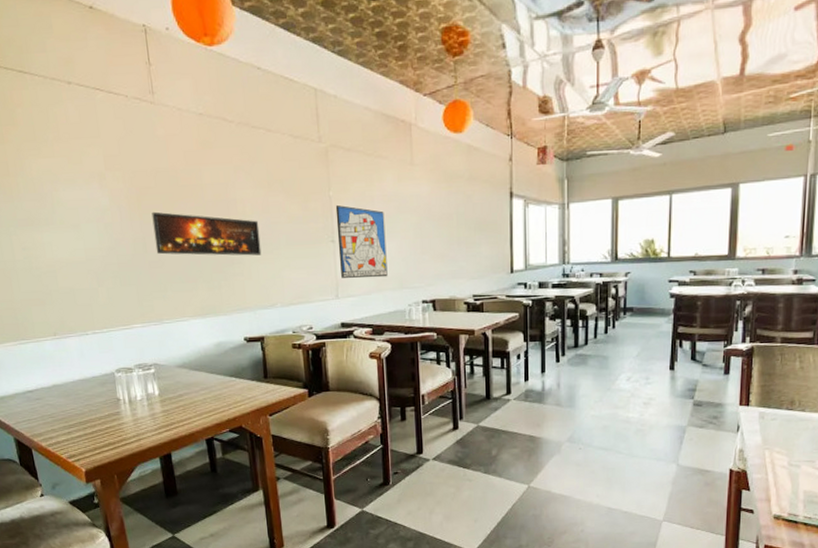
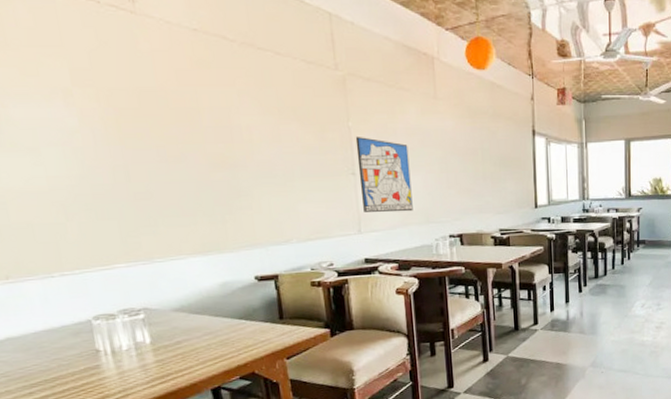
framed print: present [152,211,262,256] -> none [135,136,273,188]

